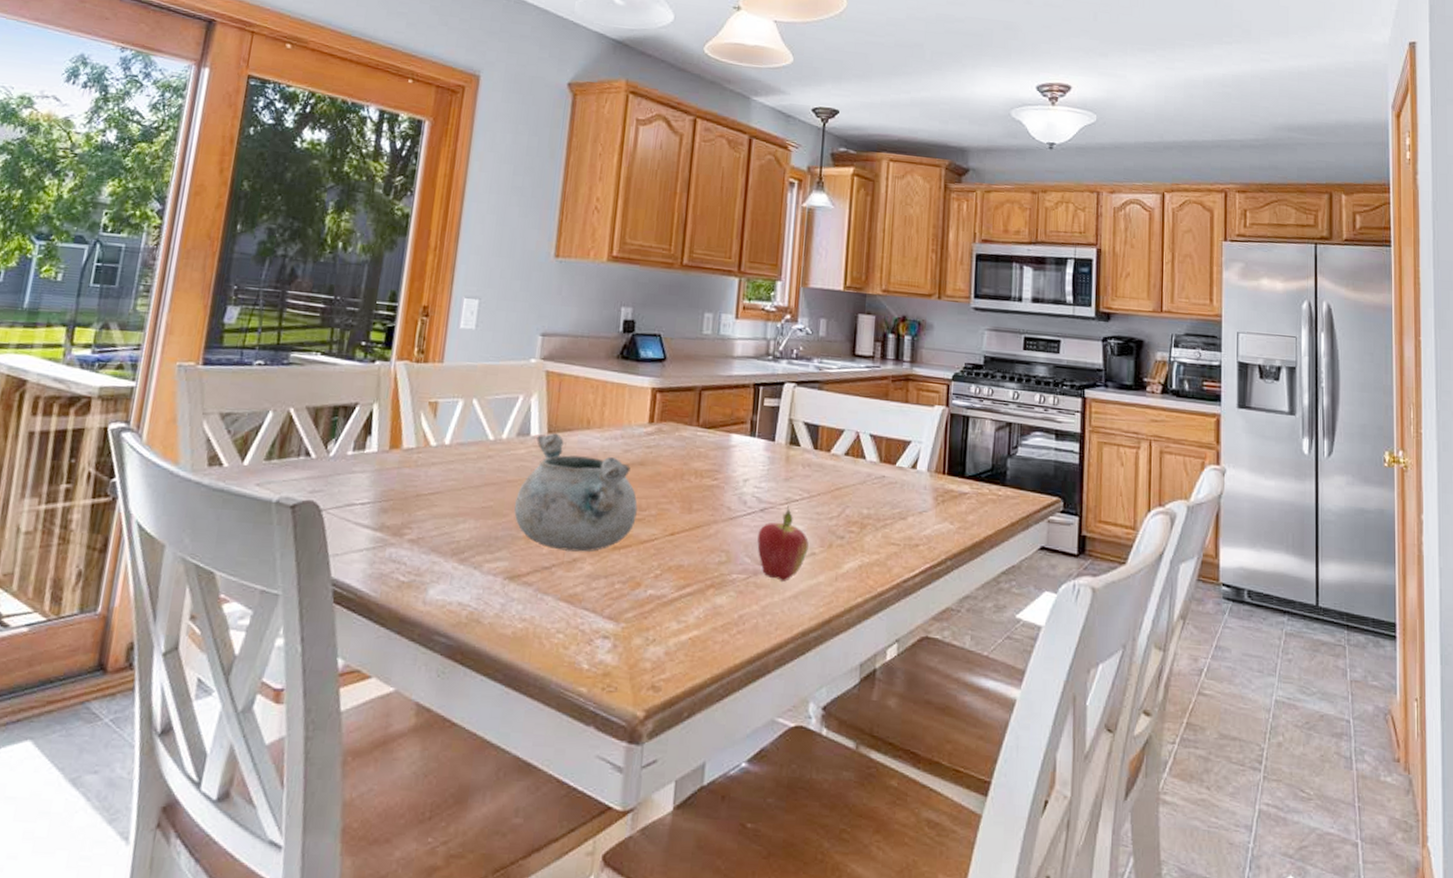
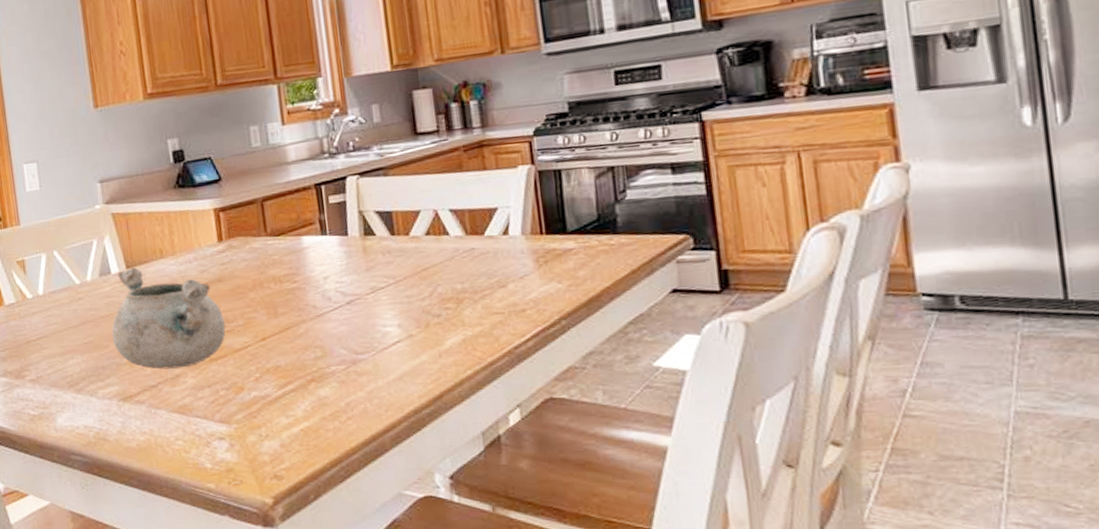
fruit: present [757,506,809,582] -> none [349,295,405,366]

